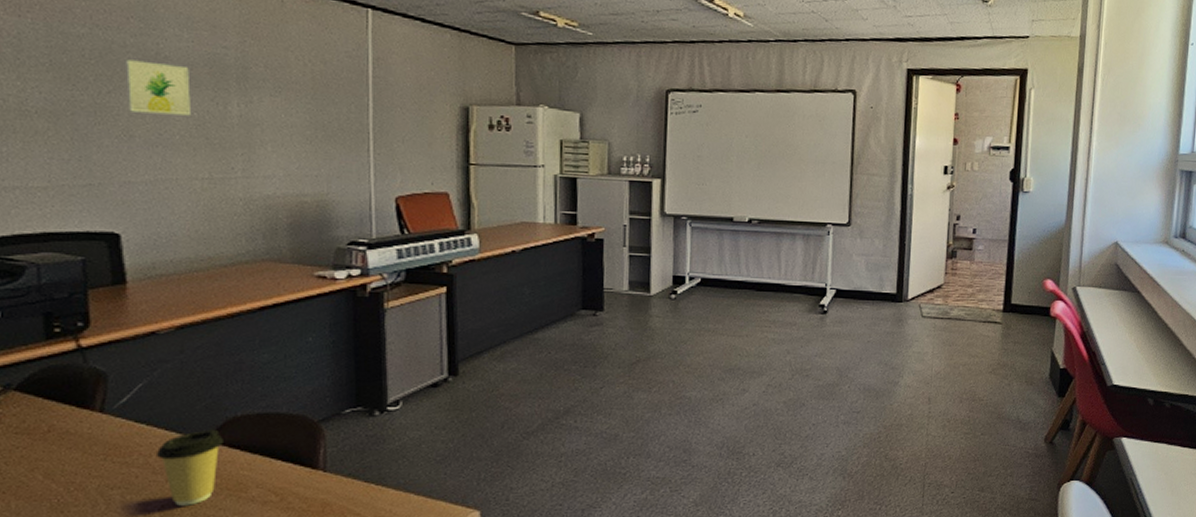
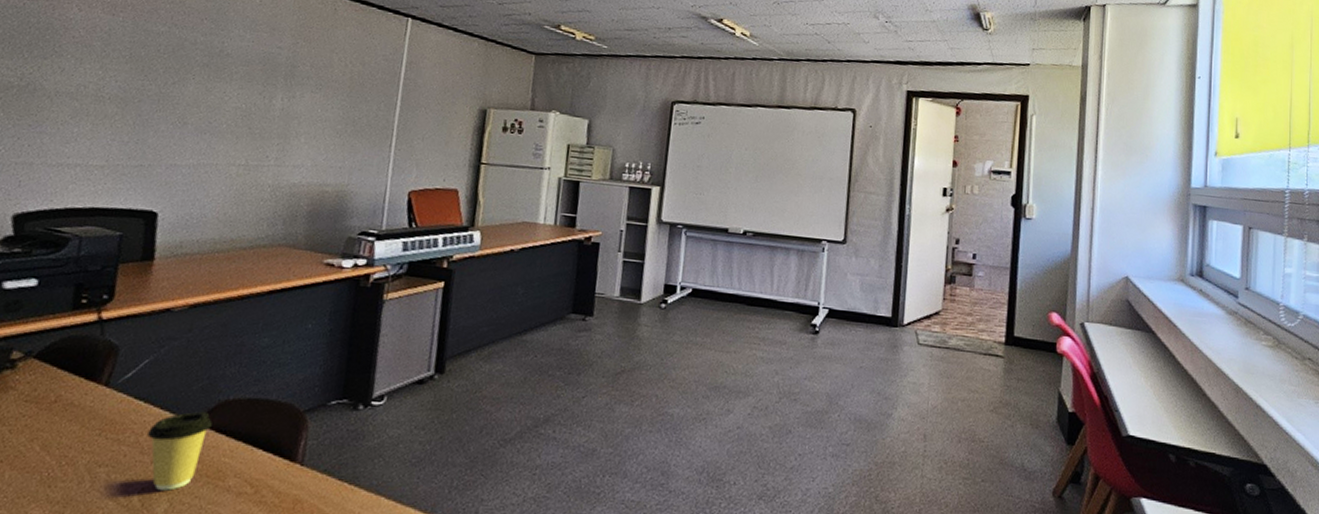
wall art: present [124,59,192,116] -> none [186,55,246,107]

